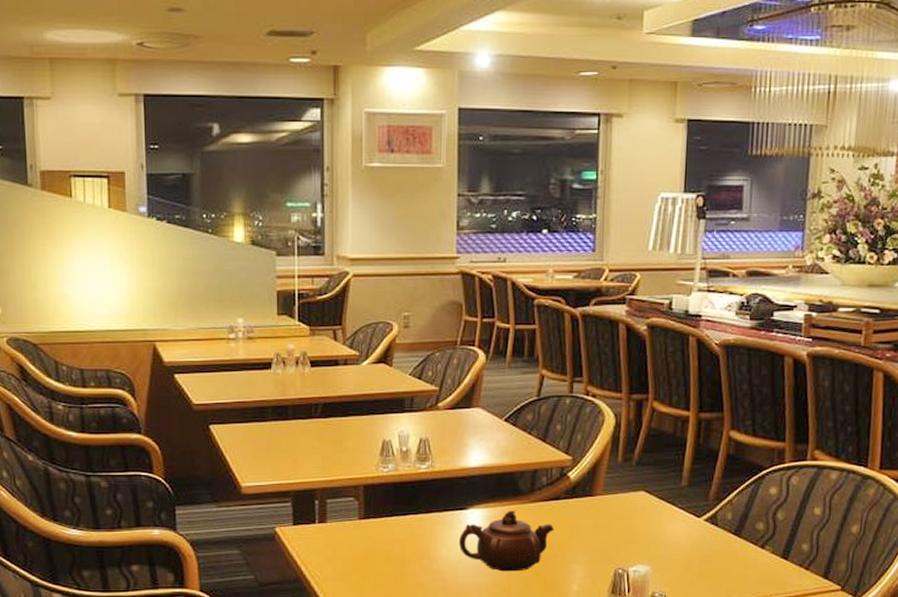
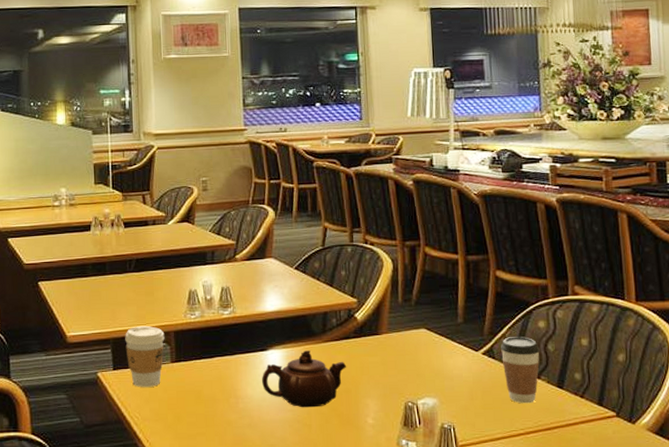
coffee cup: none [307,478,353,544] -> present [125,325,165,387]
coffee cup: none [725,503,768,574] -> present [501,337,540,404]

